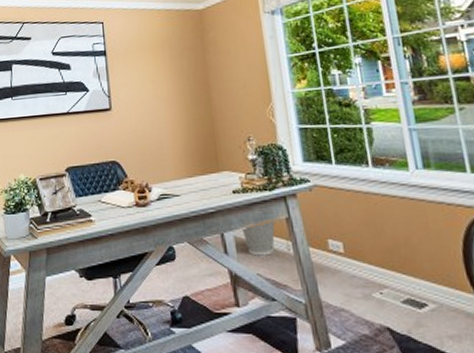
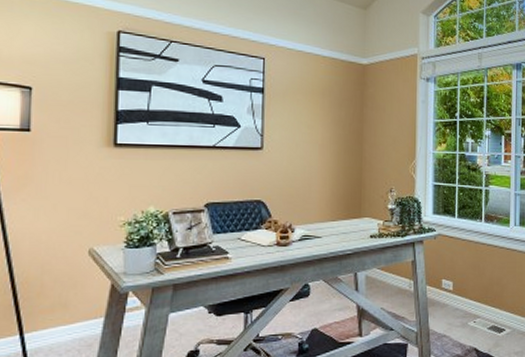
wastebasket: present [242,222,275,256] -> none [373,264,402,293]

